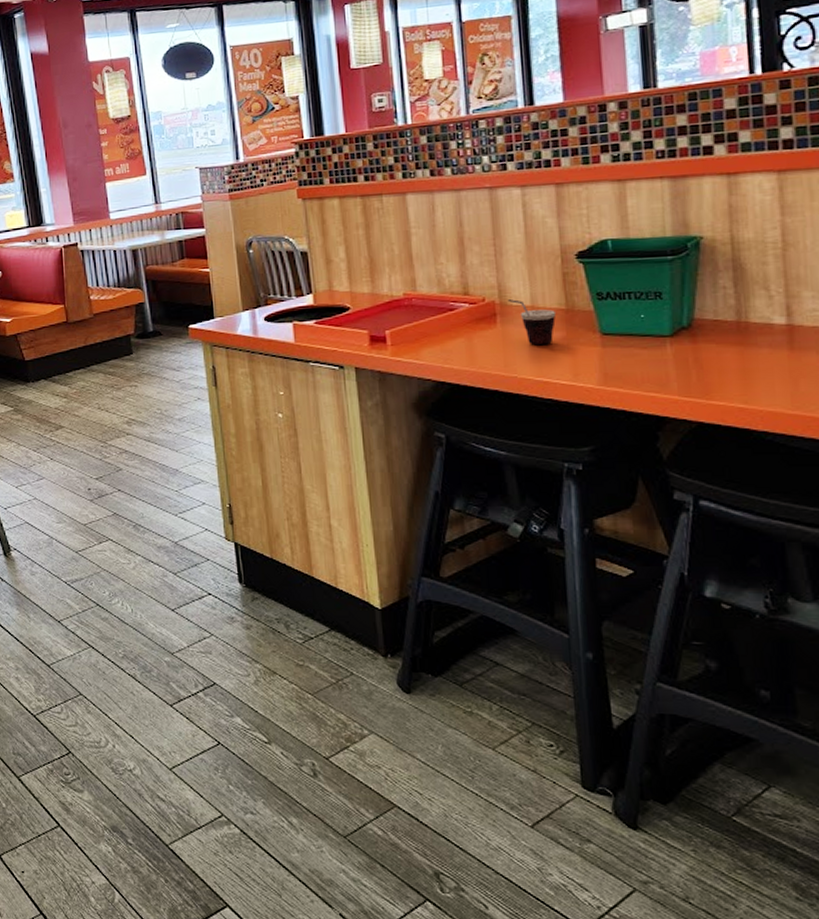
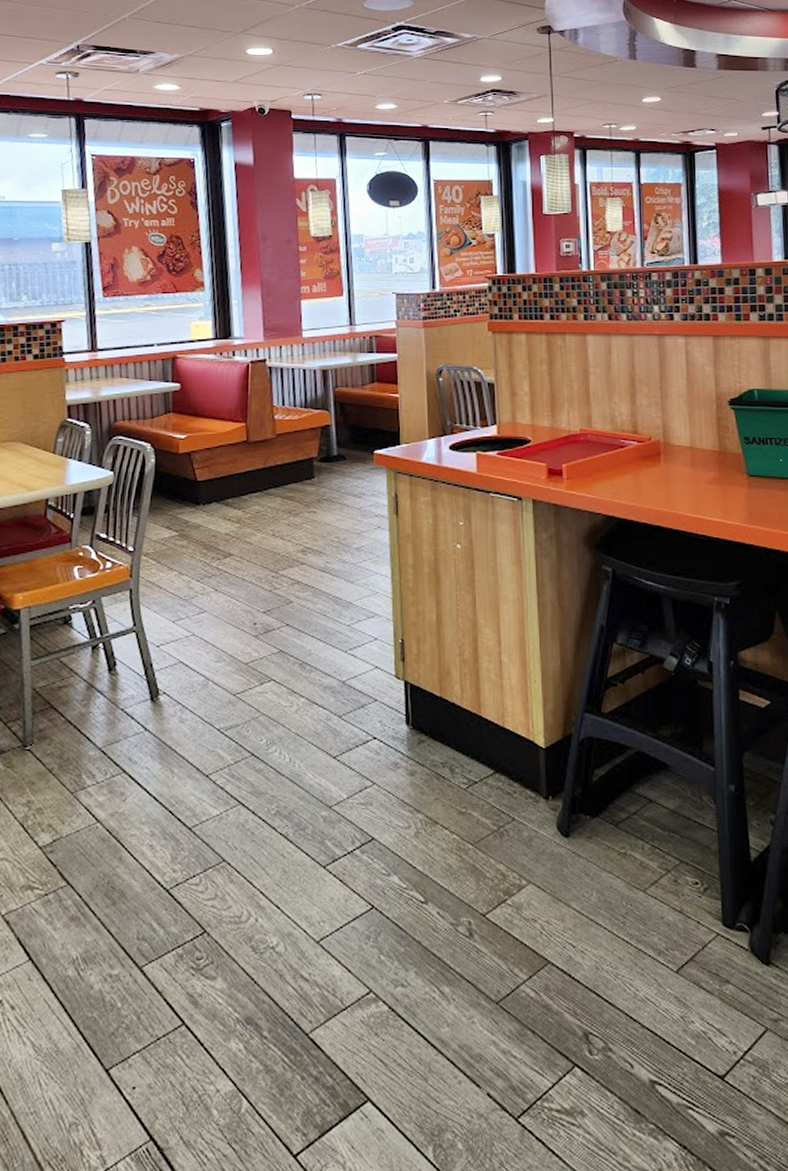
cup: present [507,299,557,344] -> none [670,440,711,483]

